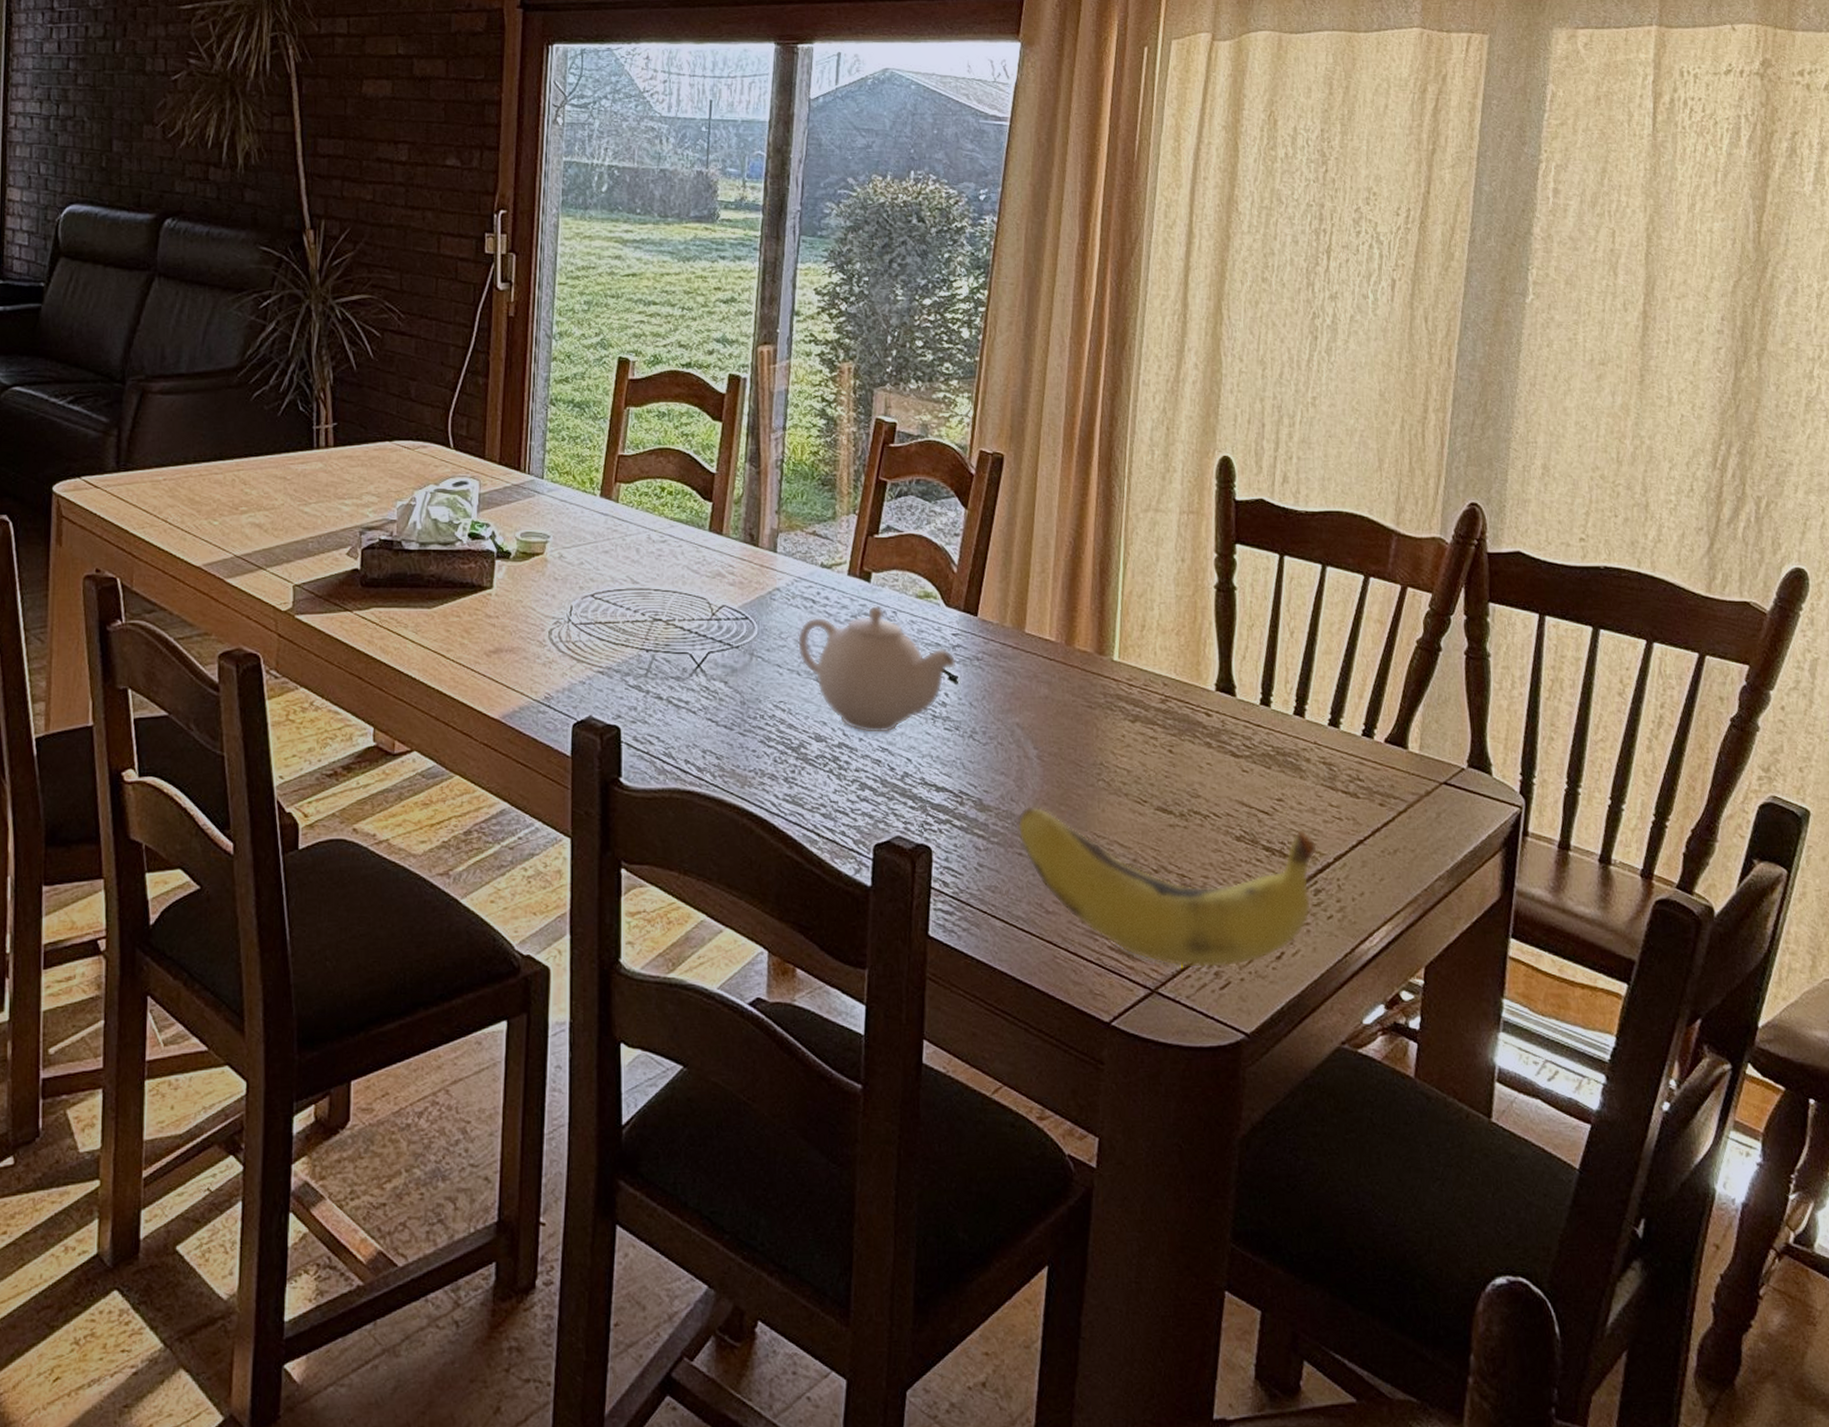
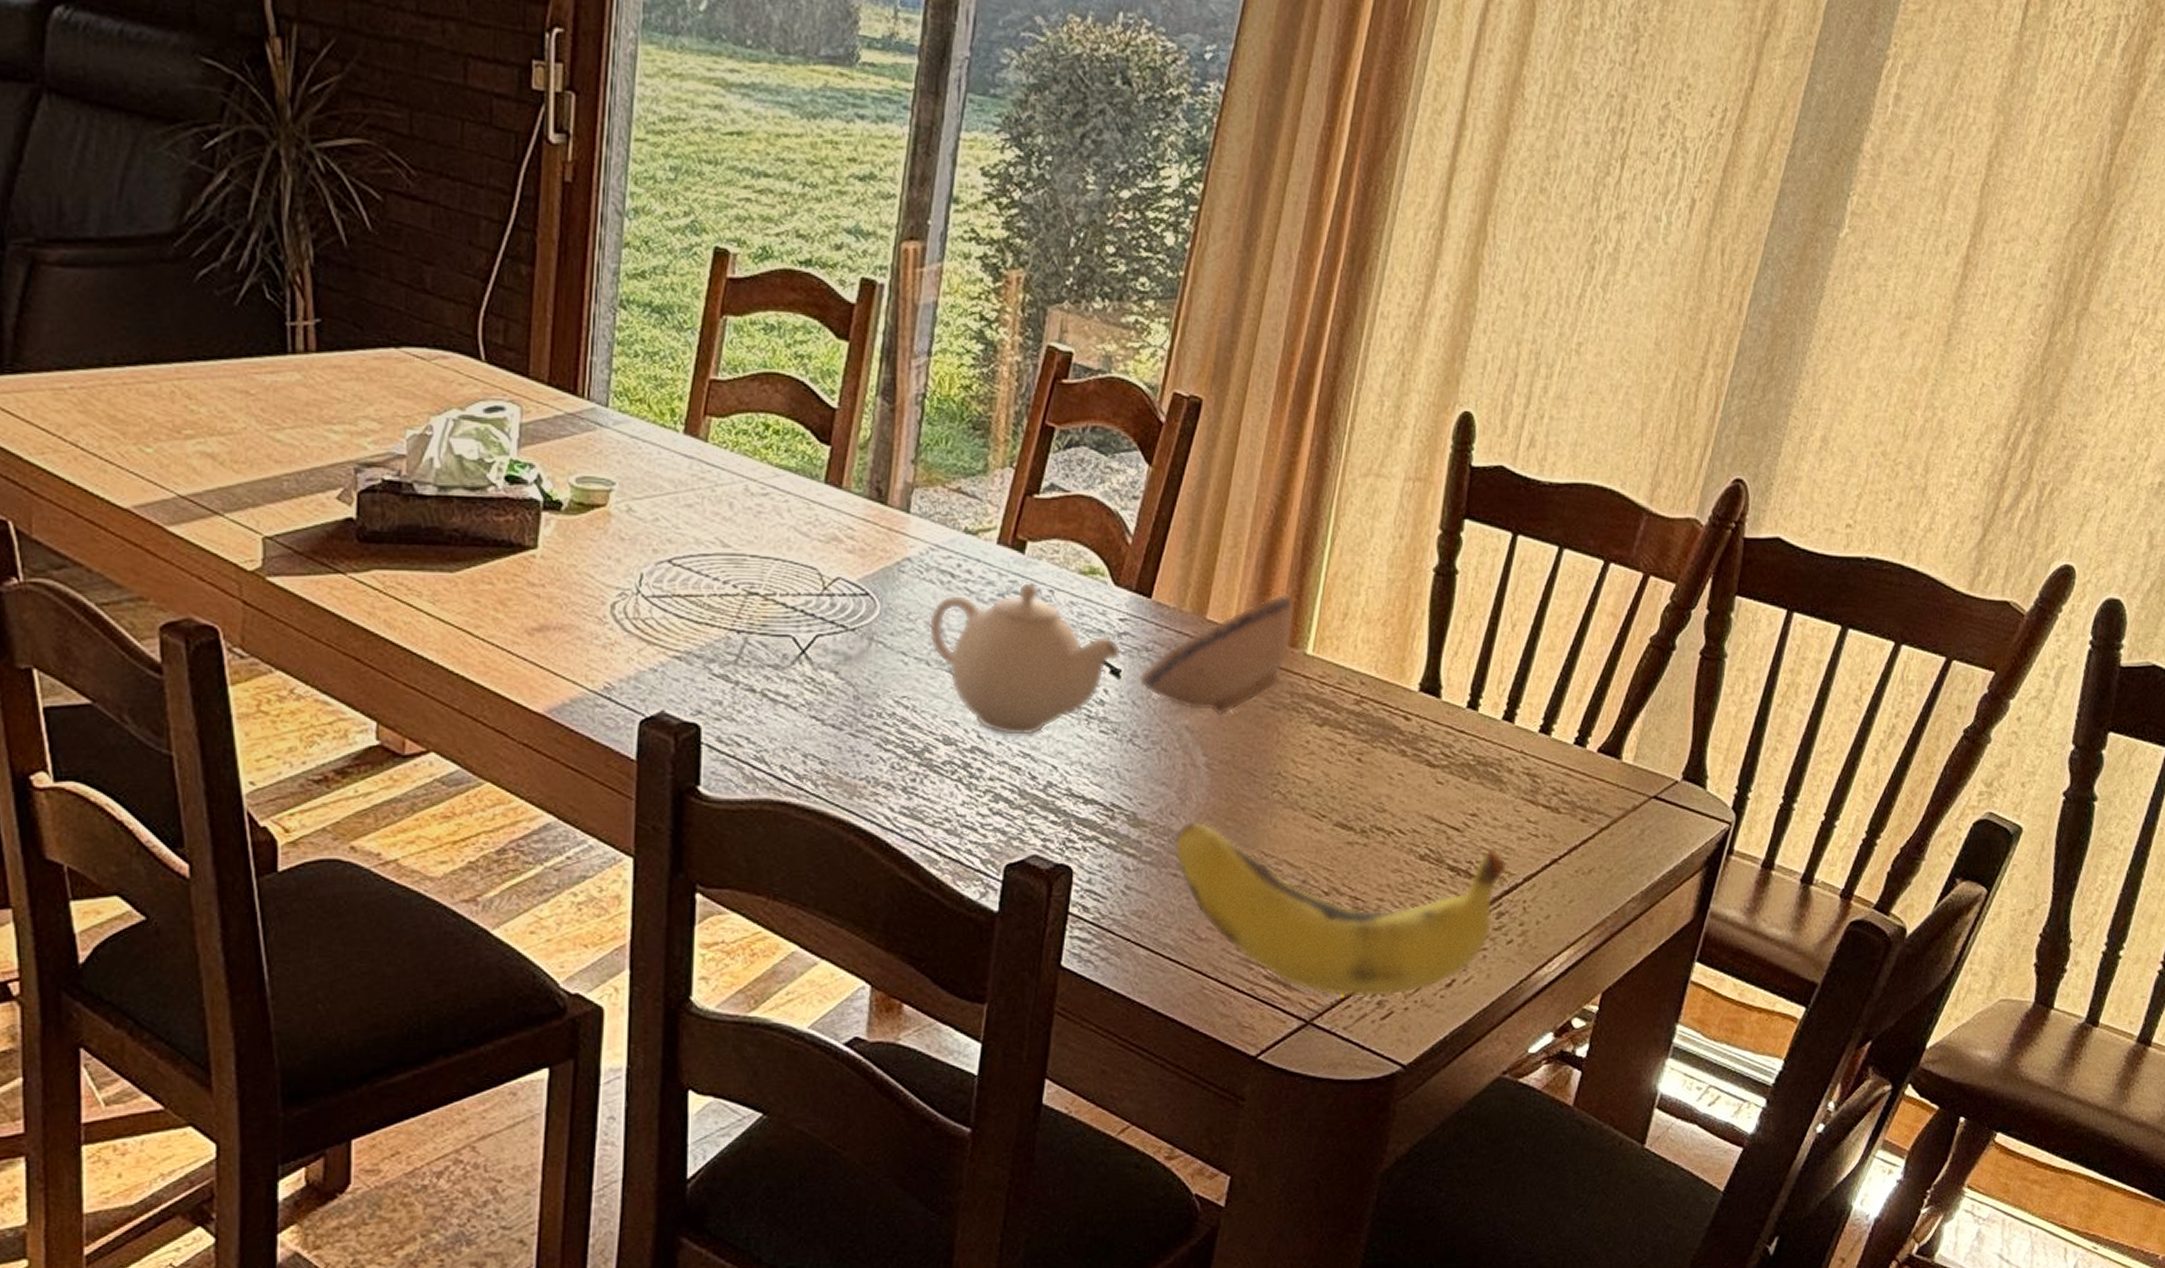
bowl: none [972,610,1099,714] -> present [1138,593,1294,716]

